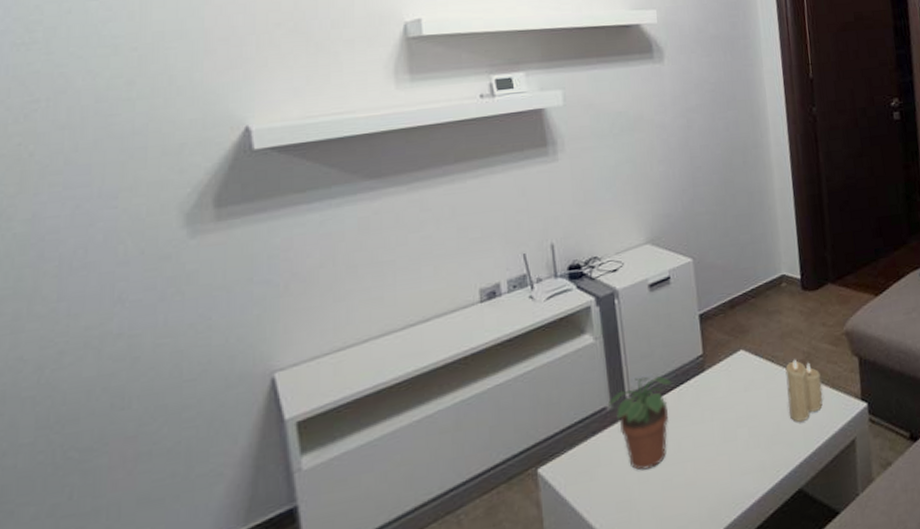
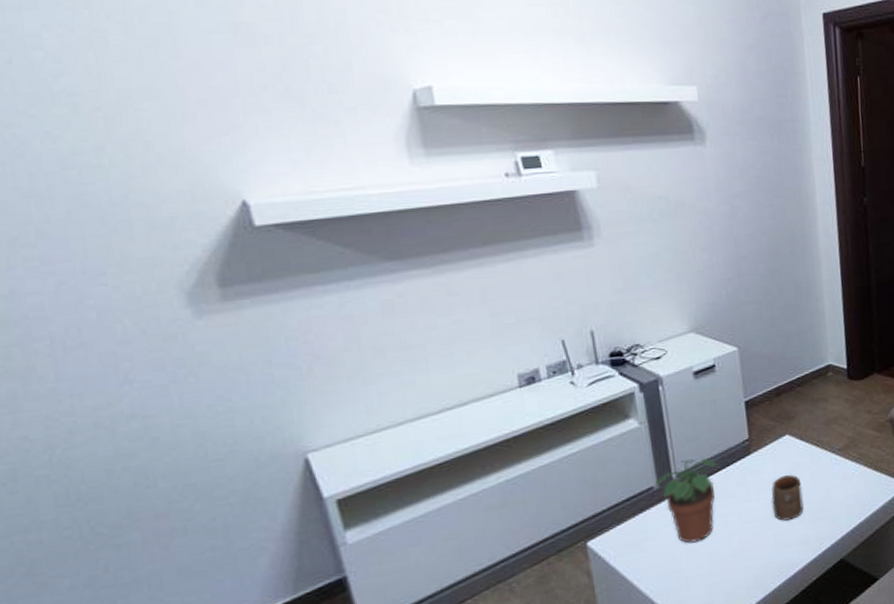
cup: none [726,393,759,445] -> present [771,474,804,521]
candle: present [785,359,823,422] -> none [830,443,866,501]

